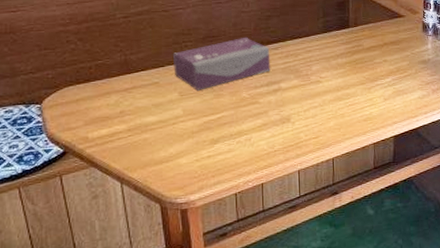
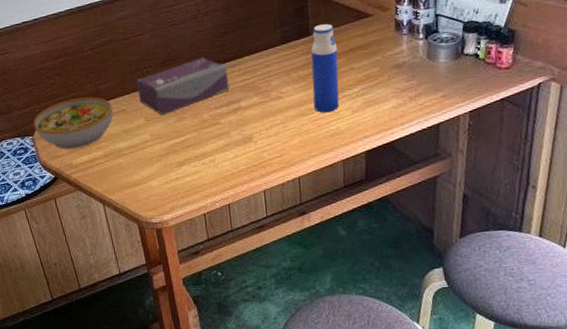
bowl: none [43,66,144,122] -> present [33,97,114,150]
water bottle: none [349,19,374,99] -> present [311,24,340,113]

